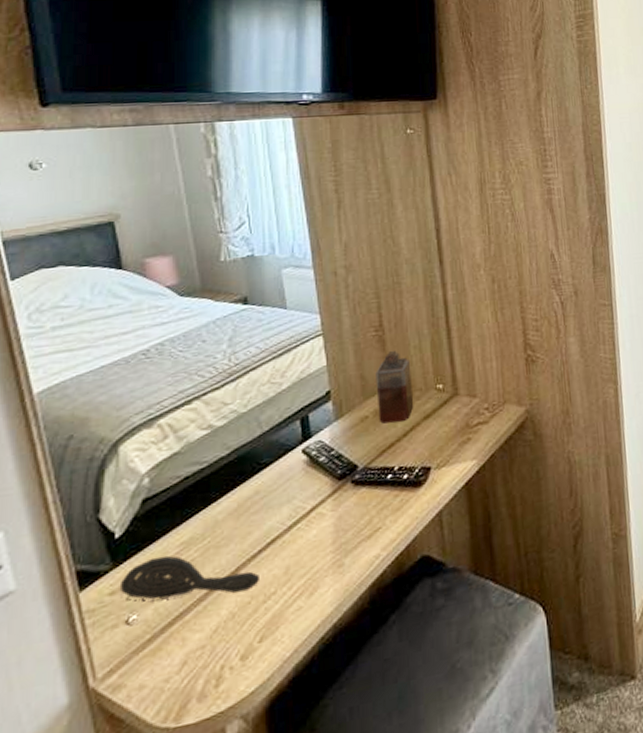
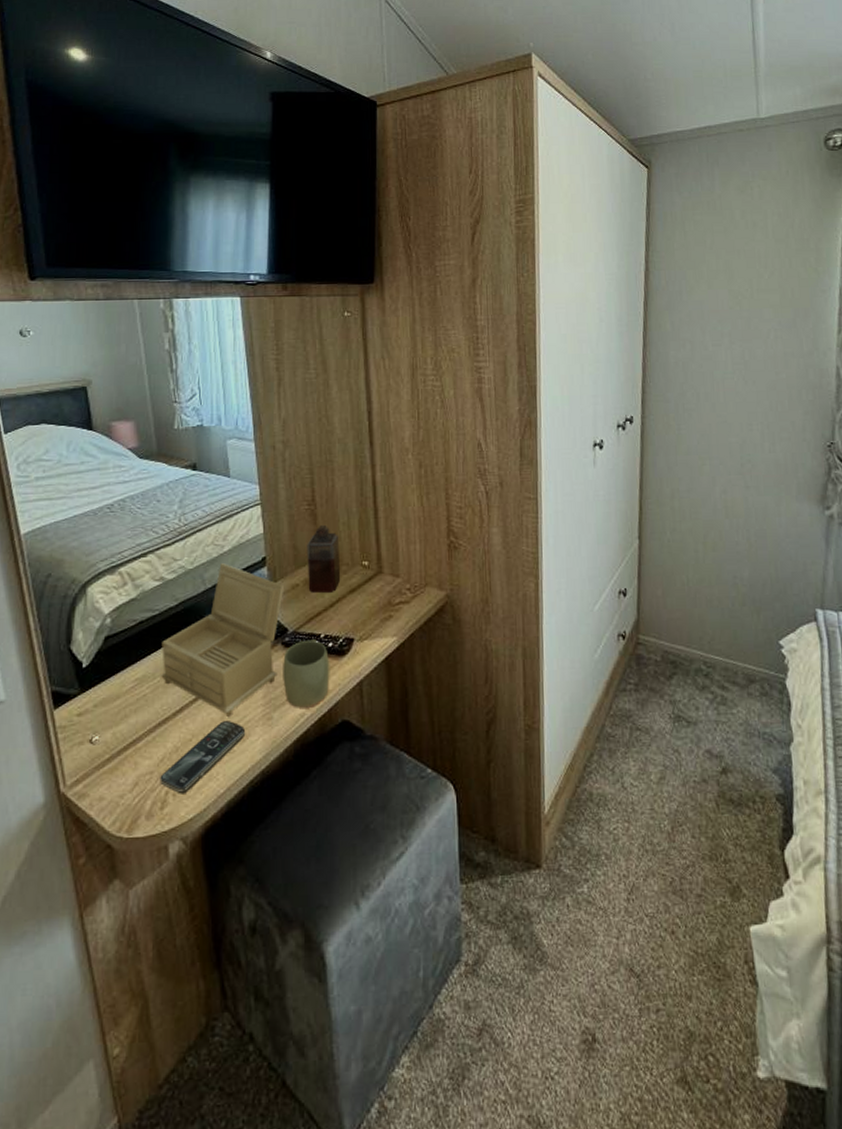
hairbrush: present [119,555,259,602] -> none [85,688,200,729]
jewelry box: none [212,402,353,571] -> present [161,563,285,717]
mobile phone: none [213,574,314,666] -> present [160,720,246,794]
mug: none [353,472,407,550] -> present [283,638,330,708]

